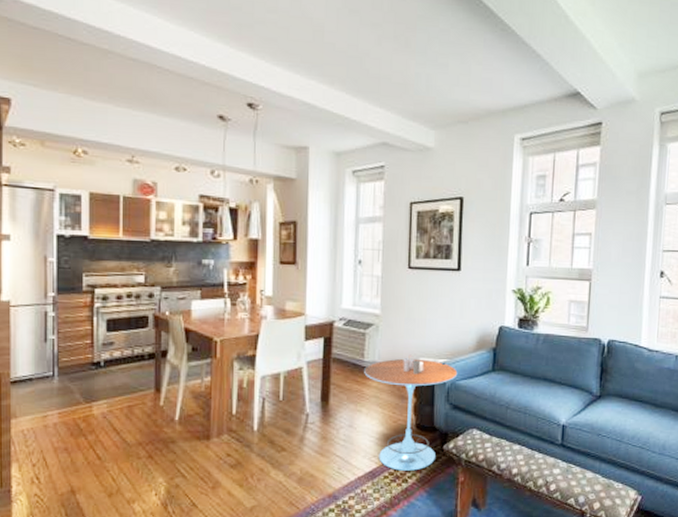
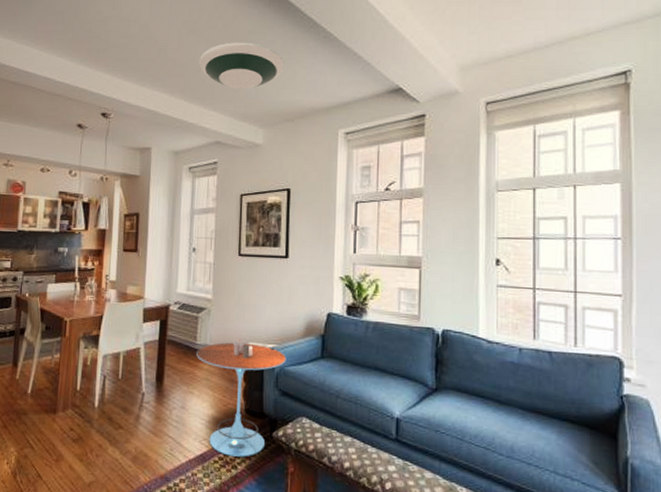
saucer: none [361,28,458,85] -> present [198,42,284,90]

